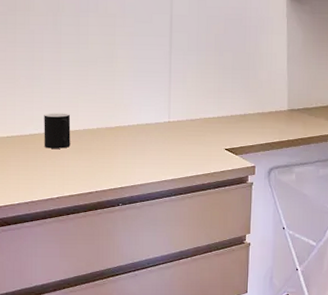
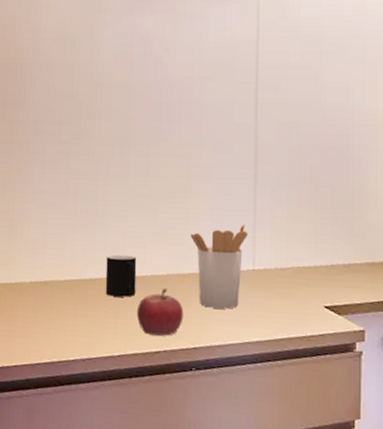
fruit: none [71,139,112,179] -> present [136,288,184,336]
utensil holder: none [116,83,164,154] -> present [190,224,248,309]

